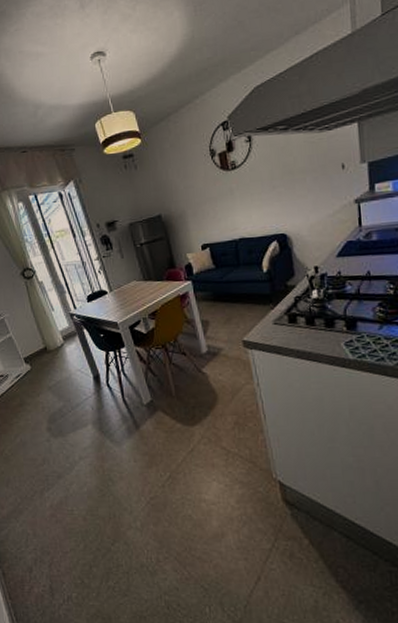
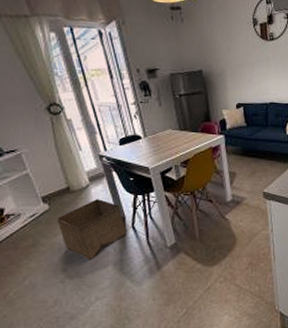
storage bin: none [38,357,103,419] -> present [57,199,127,260]

